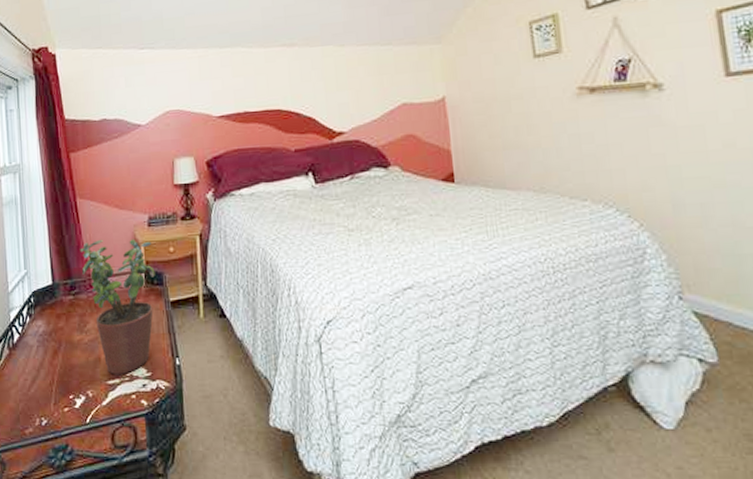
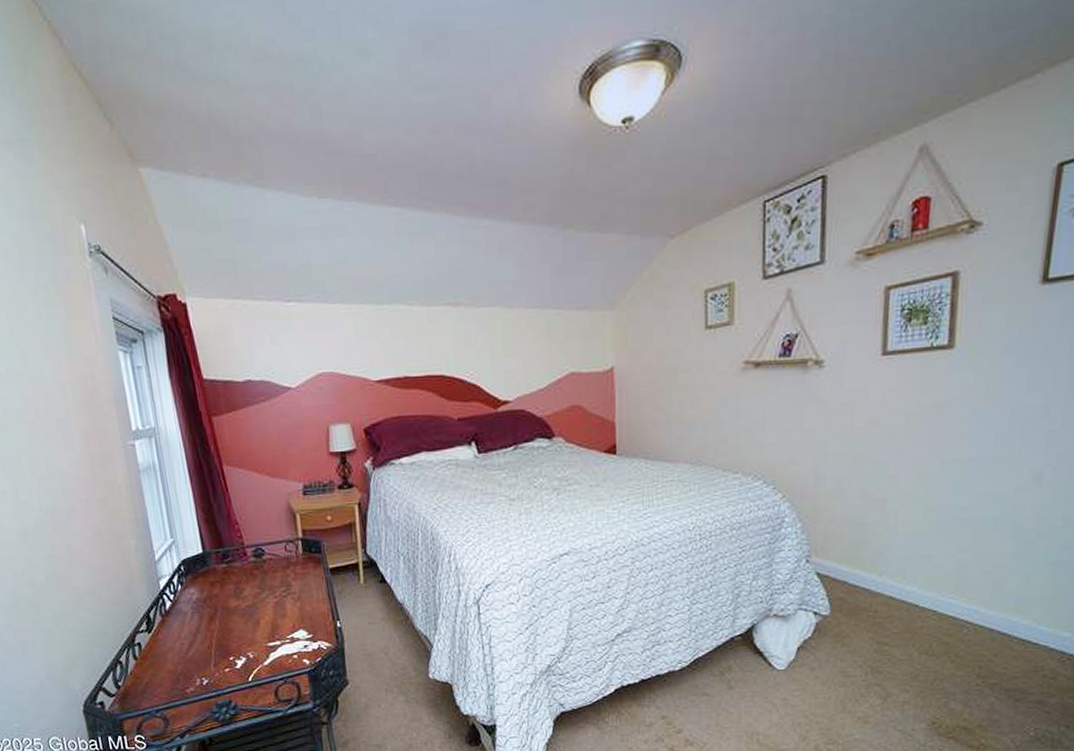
potted plant: present [80,239,155,374] -> none [230,507,313,637]

